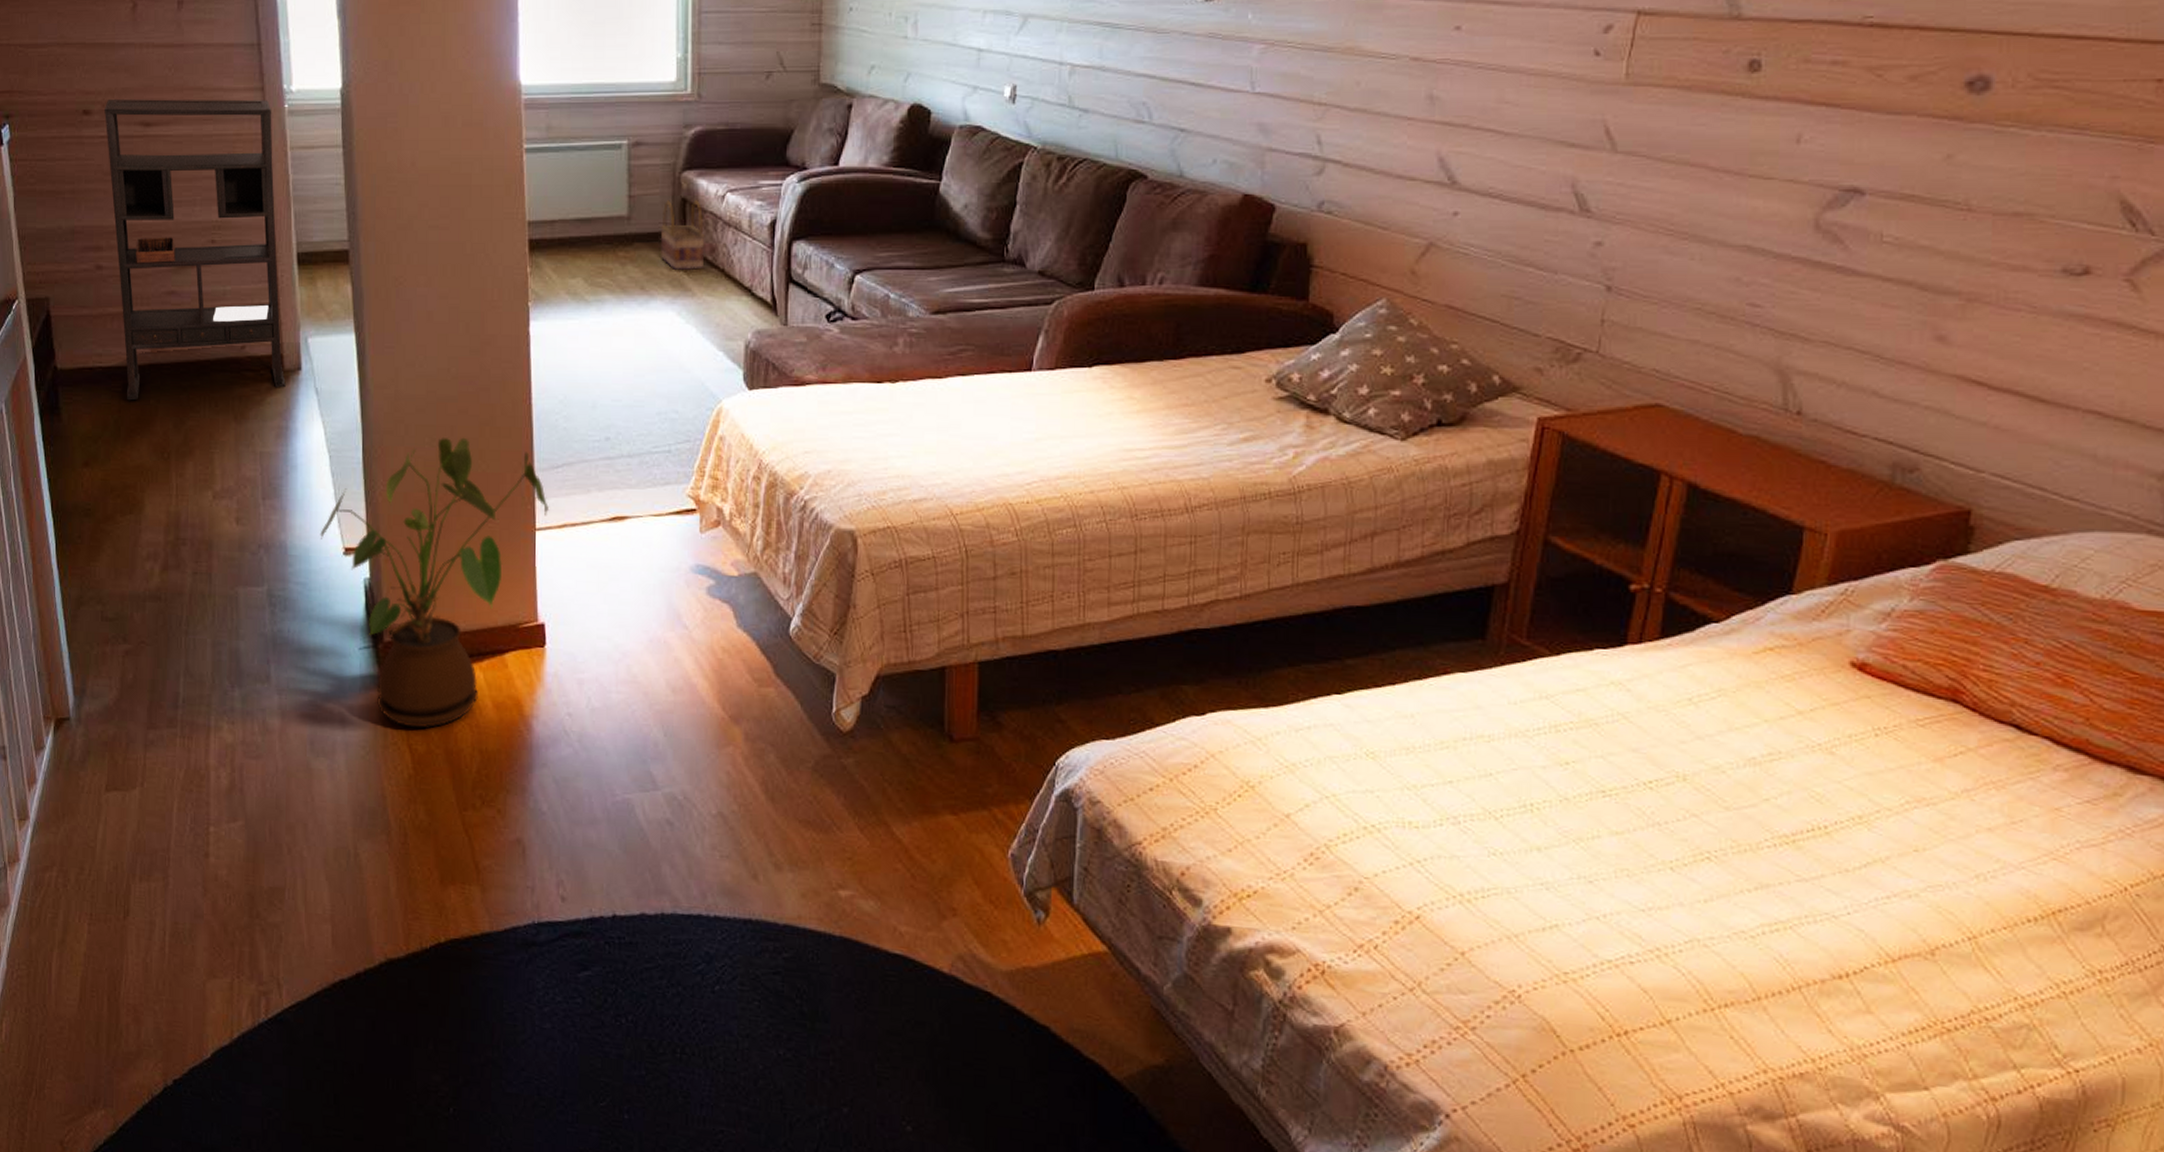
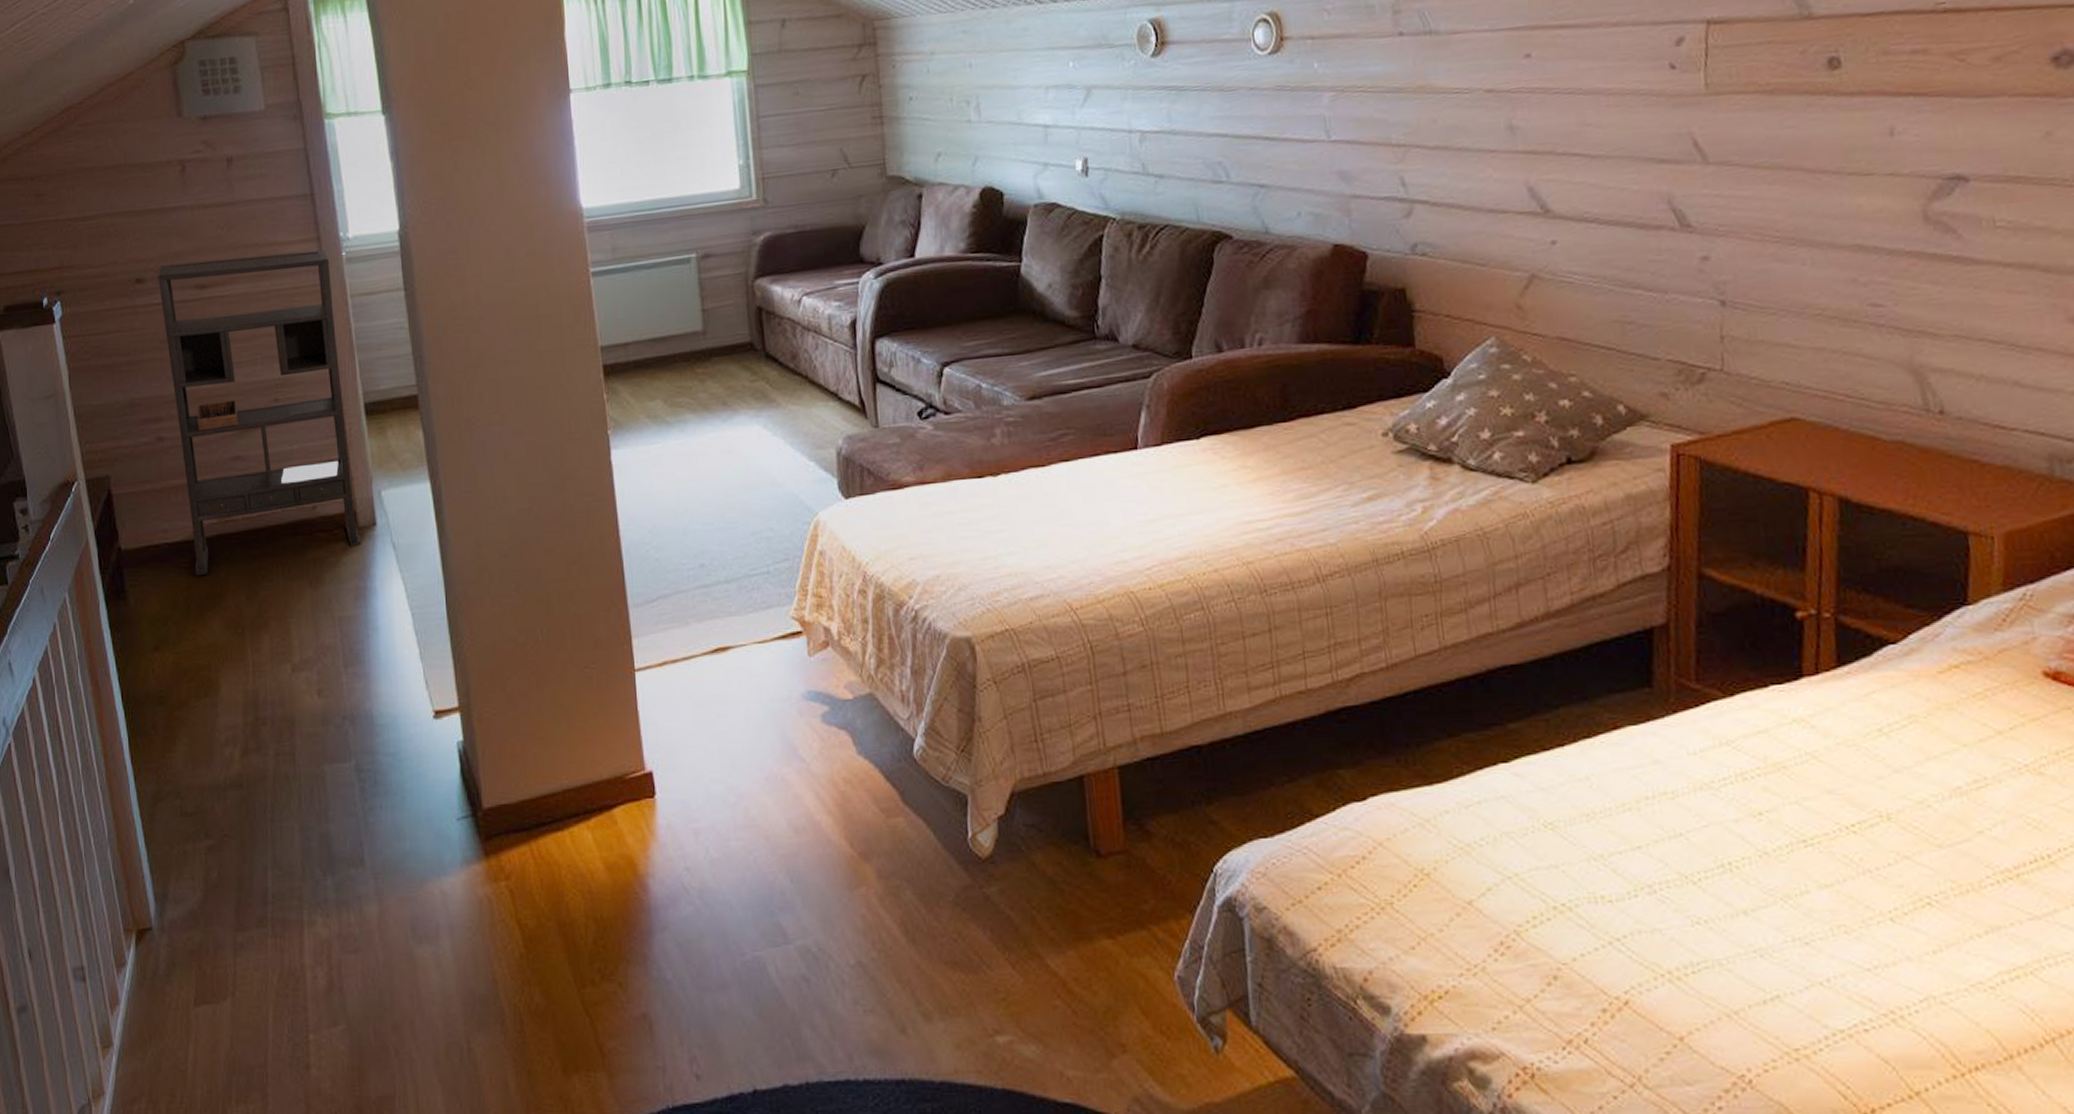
house plant: present [320,436,550,729] -> none [407,579,648,901]
basket: present [660,200,705,271] -> none [737,307,786,381]

